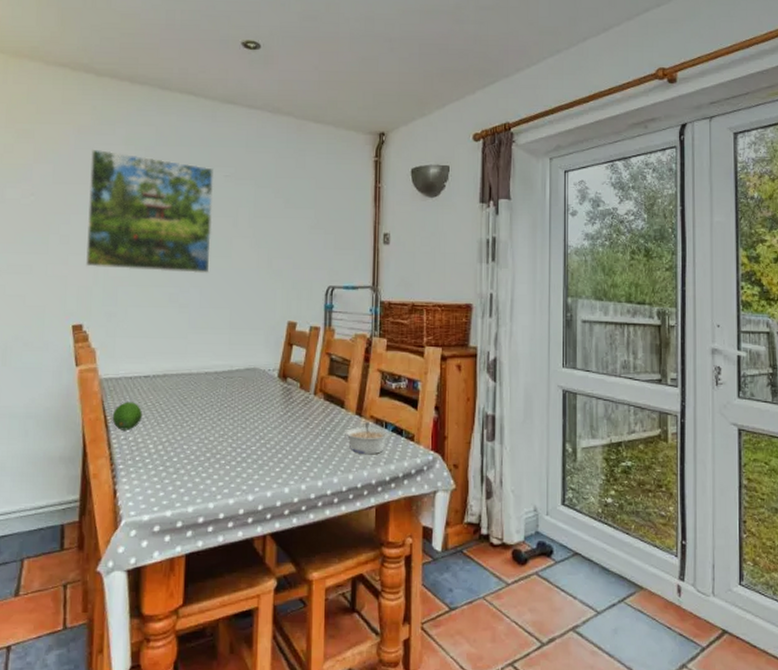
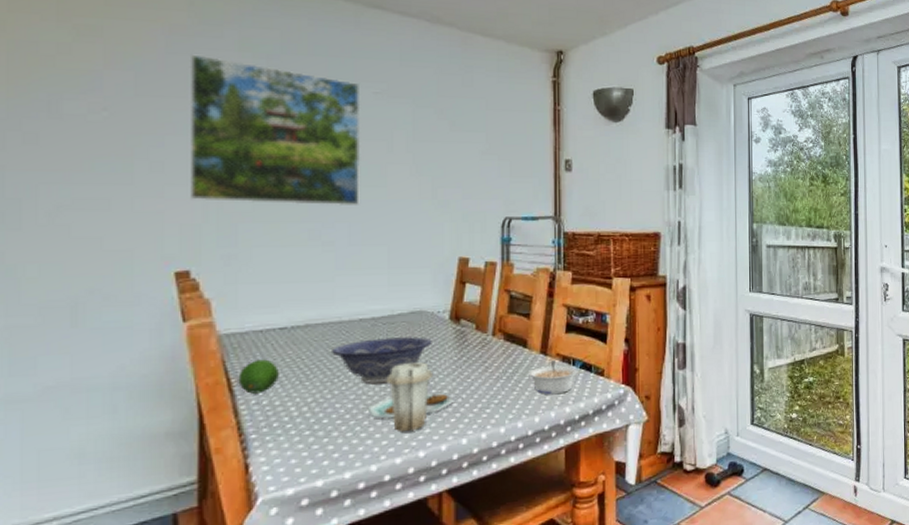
decorative bowl: none [183,390,263,431] -> present [332,336,432,385]
plate: none [208,414,279,476] -> present [367,362,454,432]

